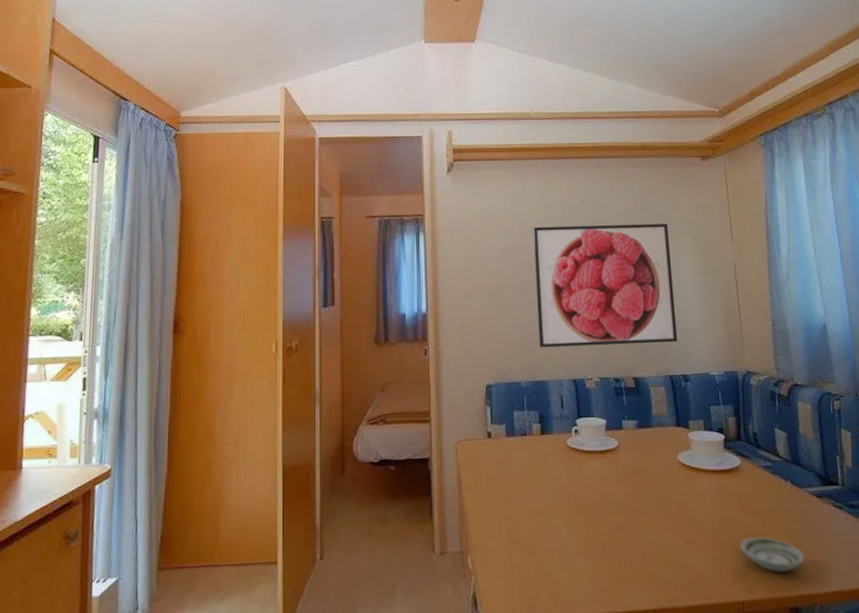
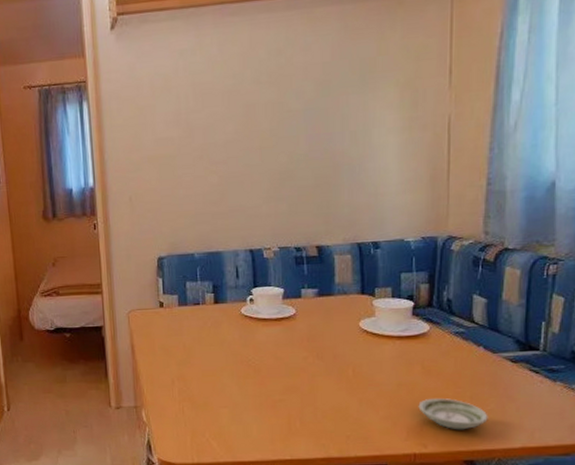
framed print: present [534,224,678,348] -> none [210,72,371,219]

